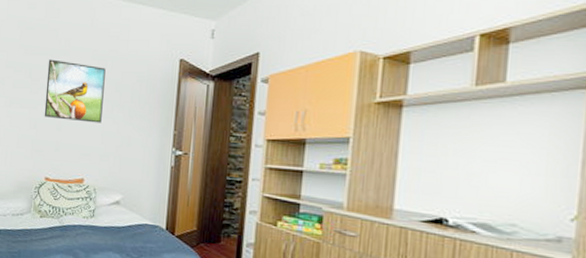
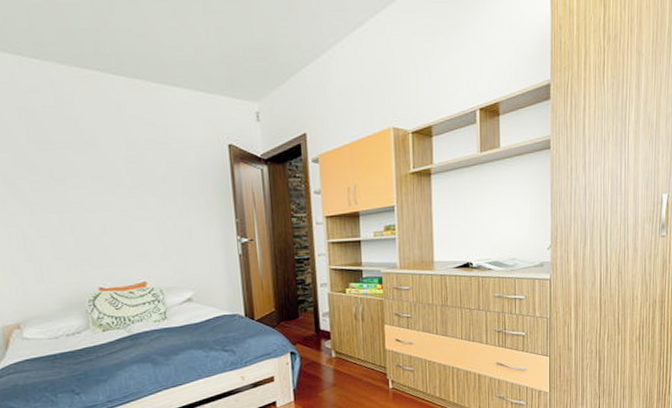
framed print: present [44,59,106,123] -> none [71,153,154,222]

